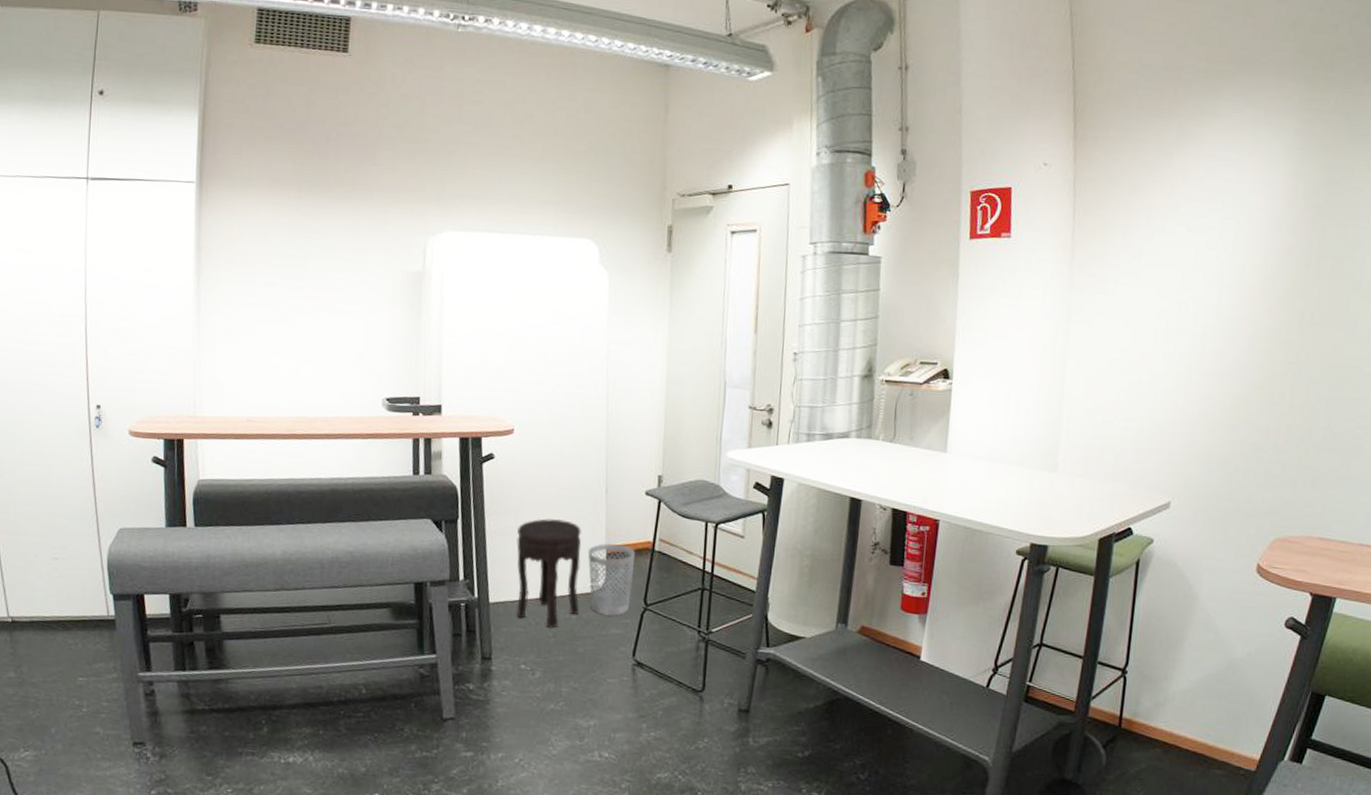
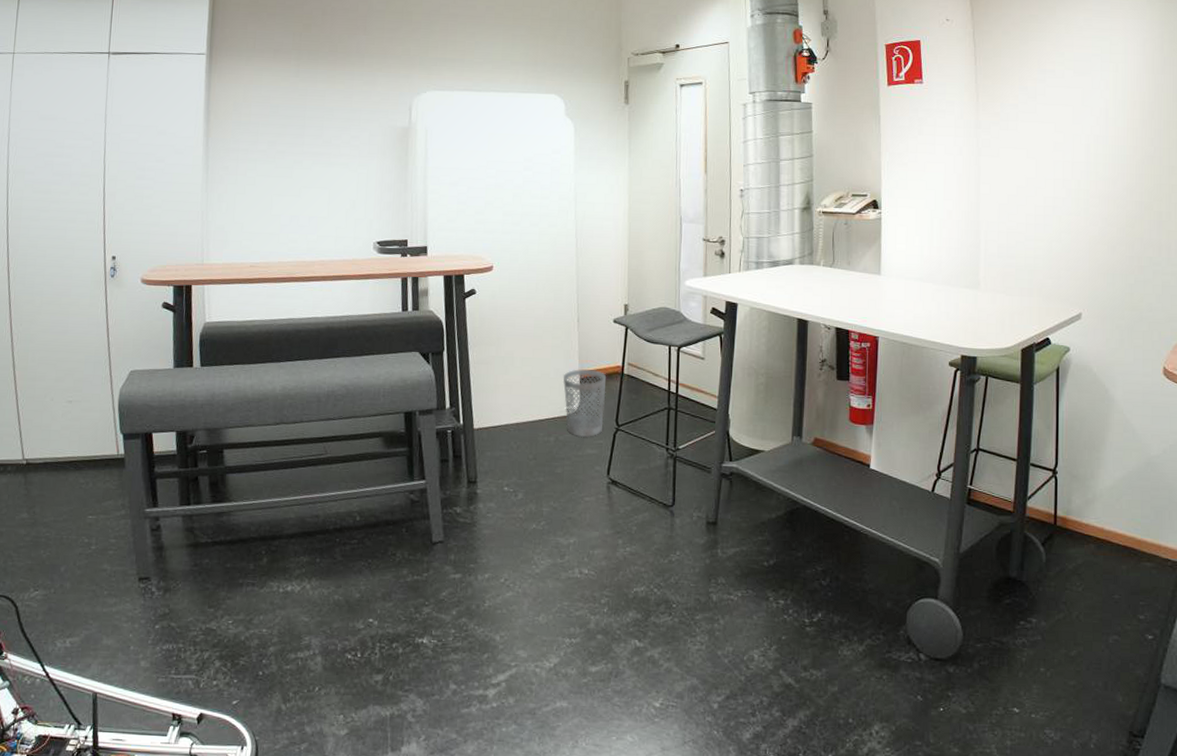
side table: present [516,518,582,629] -> none [498,347,557,451]

